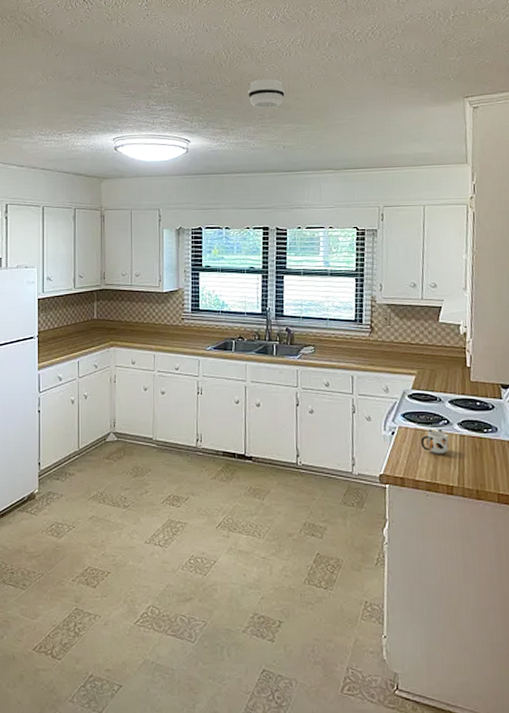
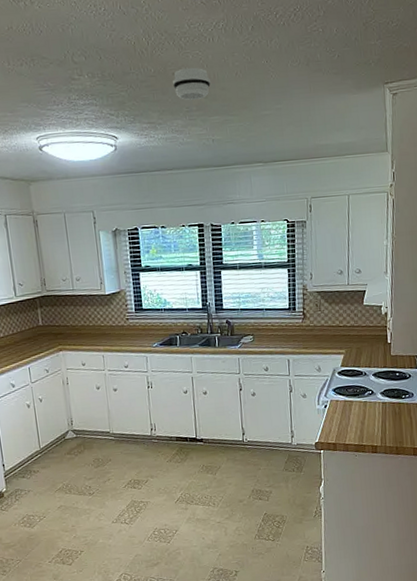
mug: present [421,429,450,454] -> none [350,399,374,421]

